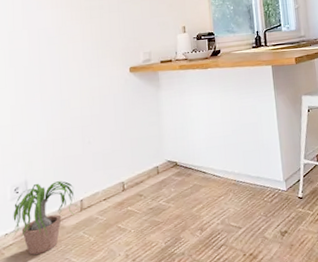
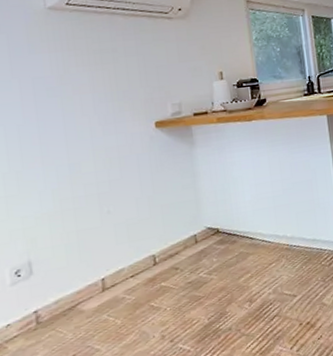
potted plant: present [10,181,80,255] -> none [12,258,102,346]

